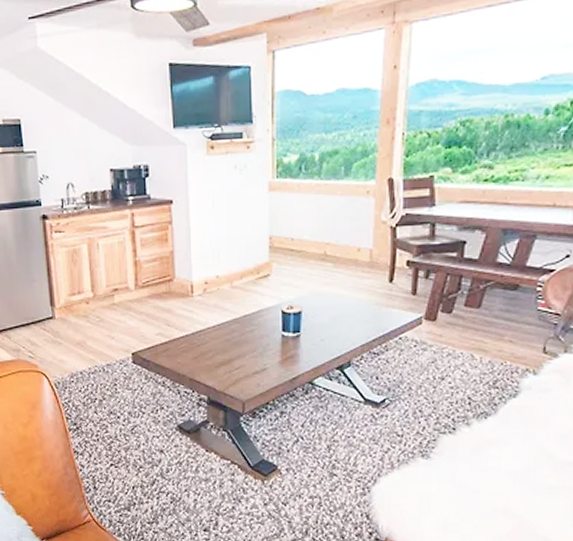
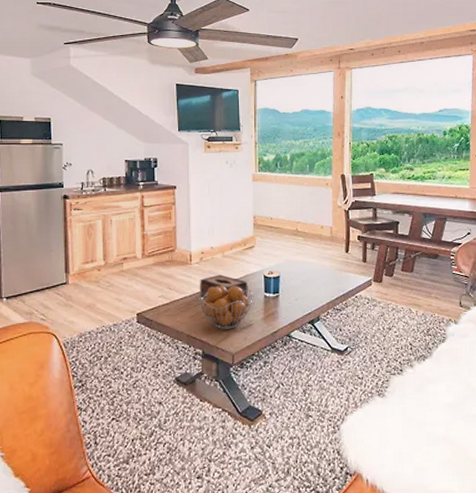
fruit basket: none [203,322,268,373] -> present [199,285,253,329]
tissue box: none [204,309,262,337] -> present [200,274,248,298]

